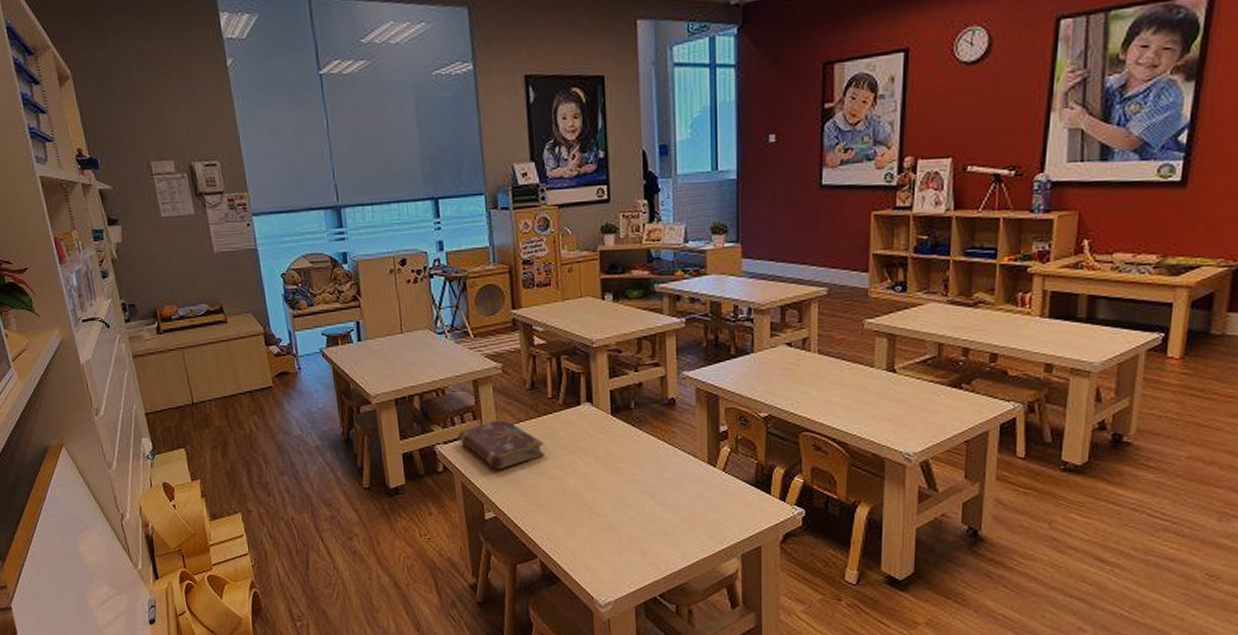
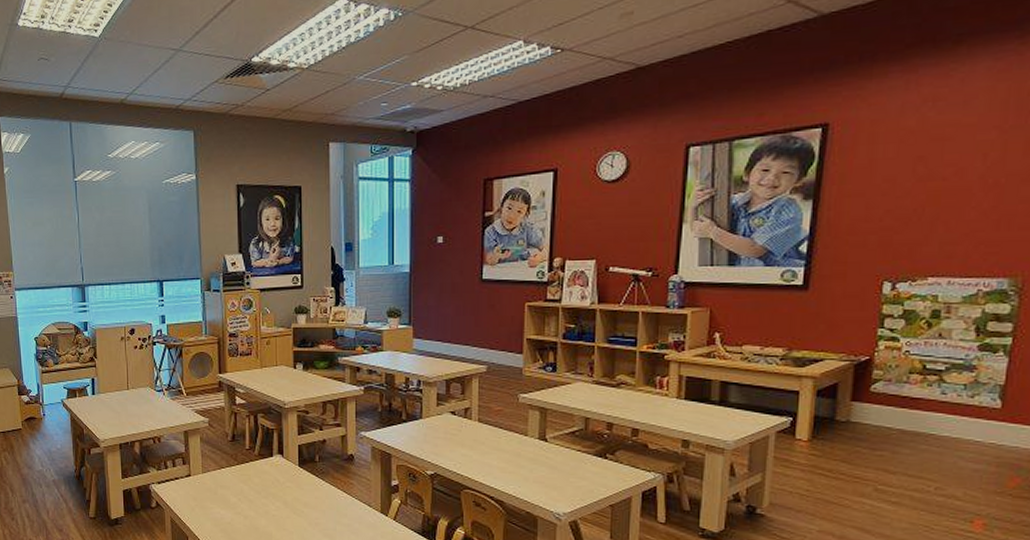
book: present [457,418,546,470] -> none [169,464,242,508]

